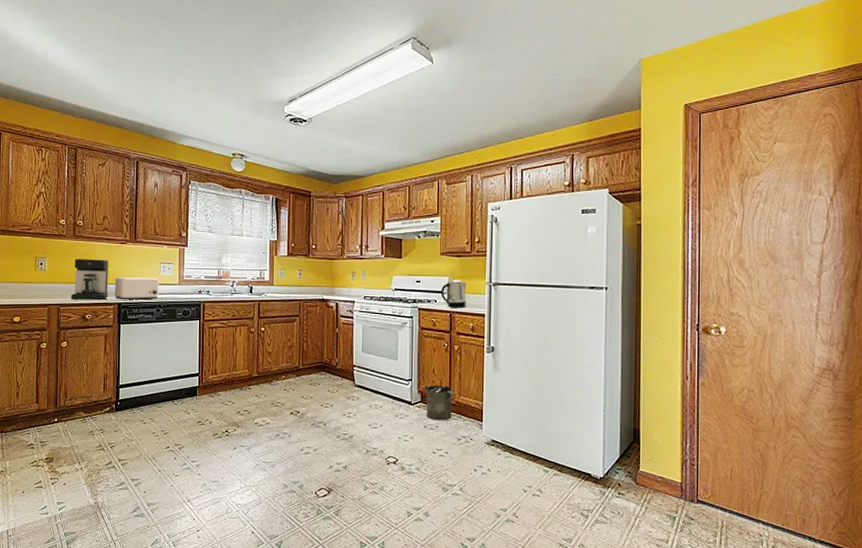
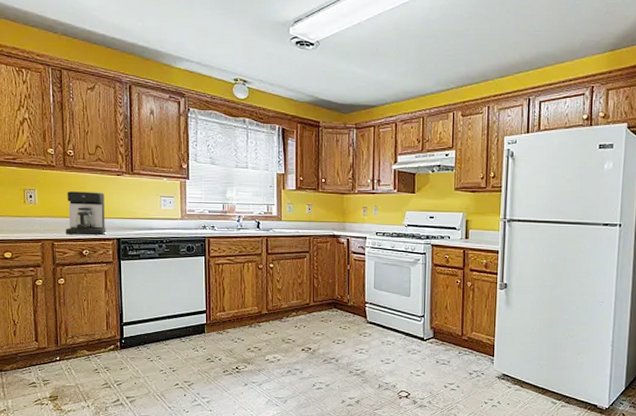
toaster: present [114,276,160,300] -> none [112,210,161,236]
bucket: present [424,379,455,421] -> none [436,316,467,356]
kettle: present [440,280,467,308] -> none [454,216,481,245]

